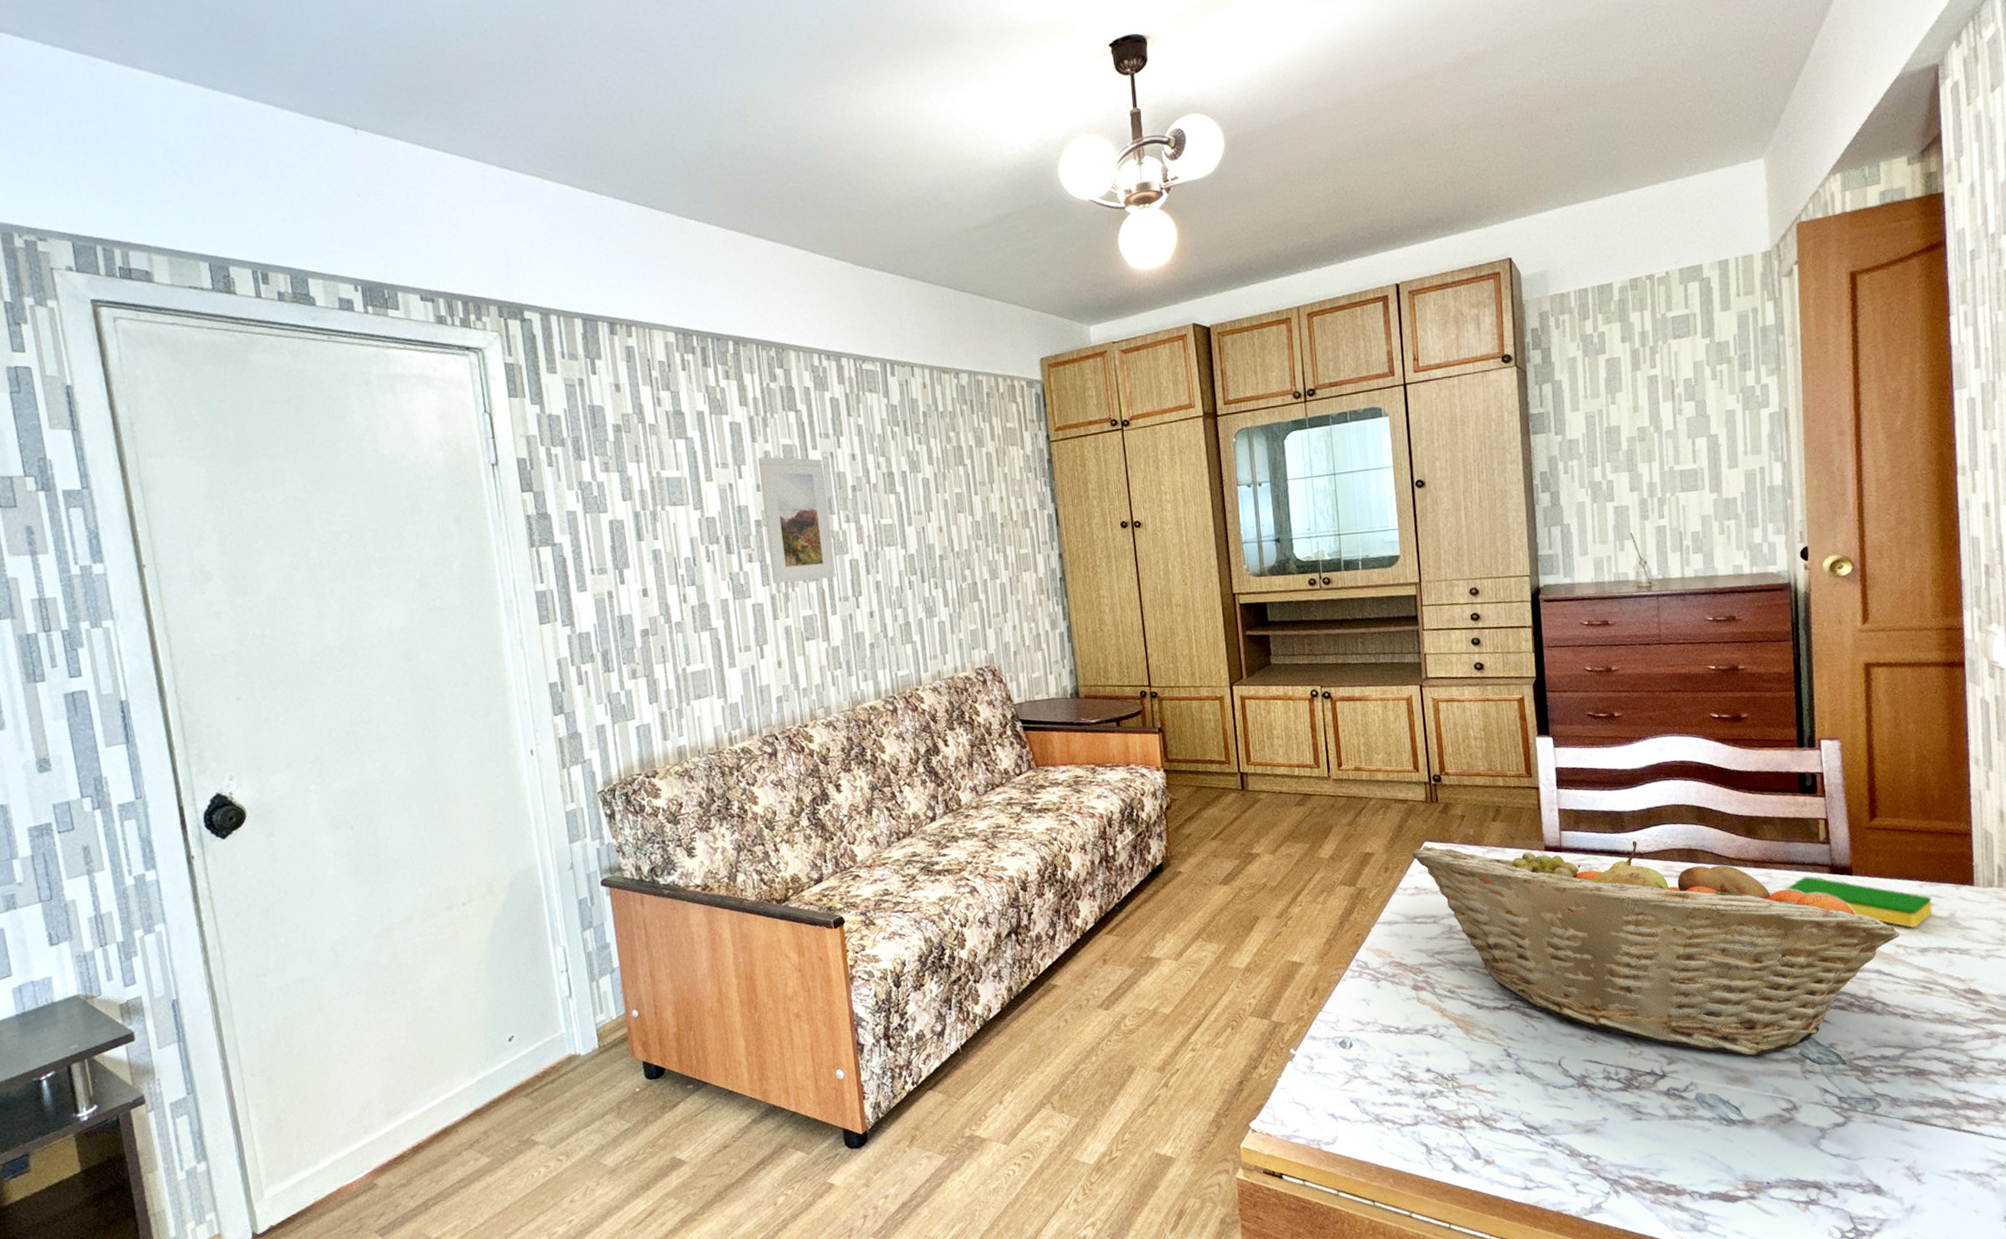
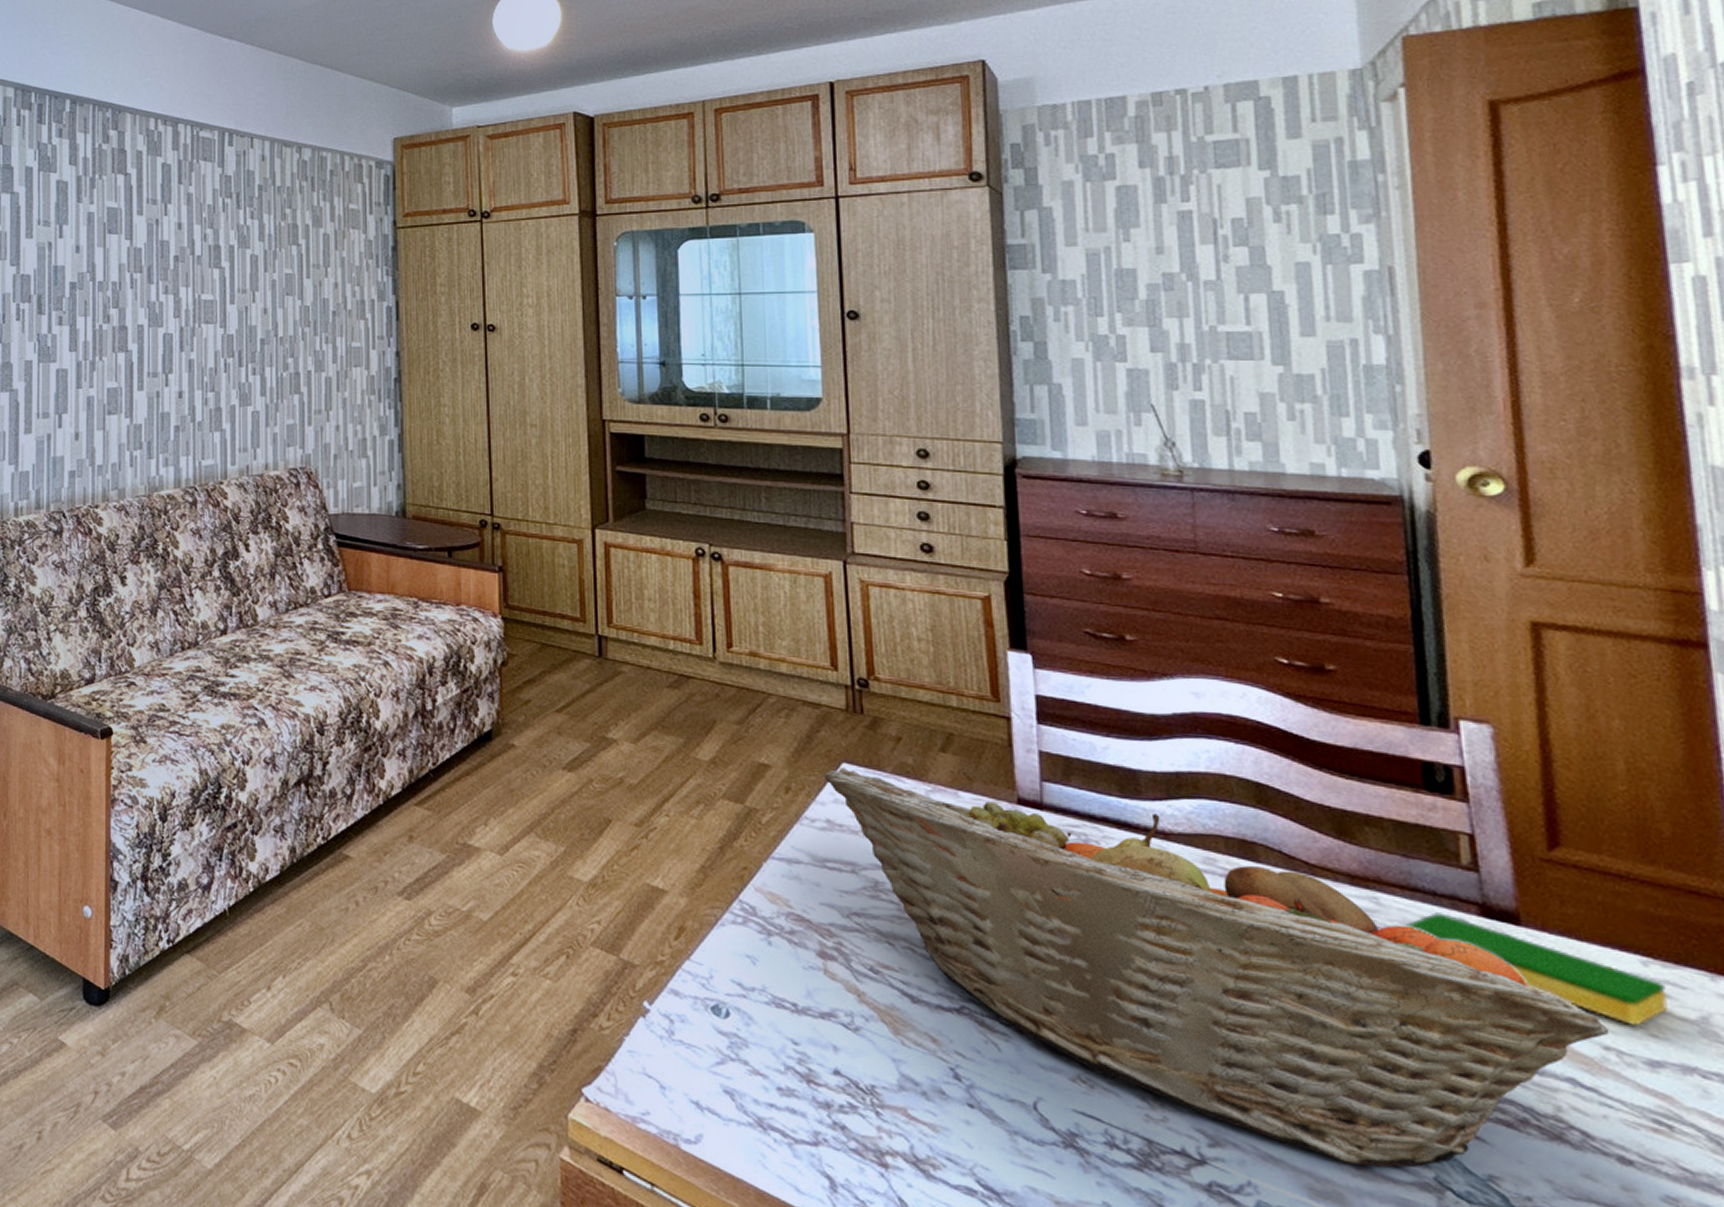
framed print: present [757,456,836,584] -> none [80,218,147,351]

